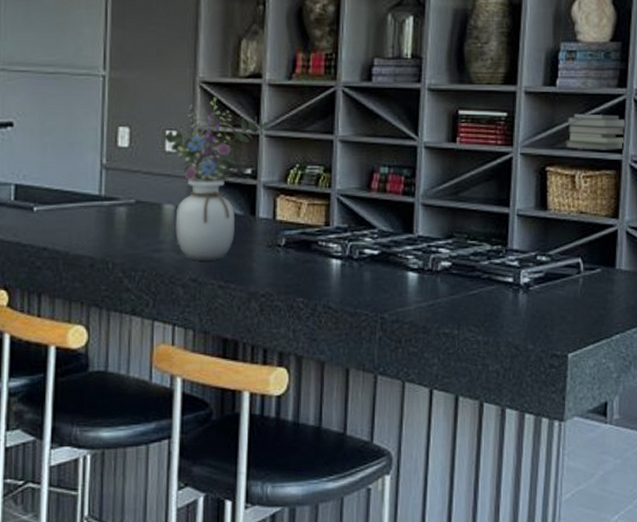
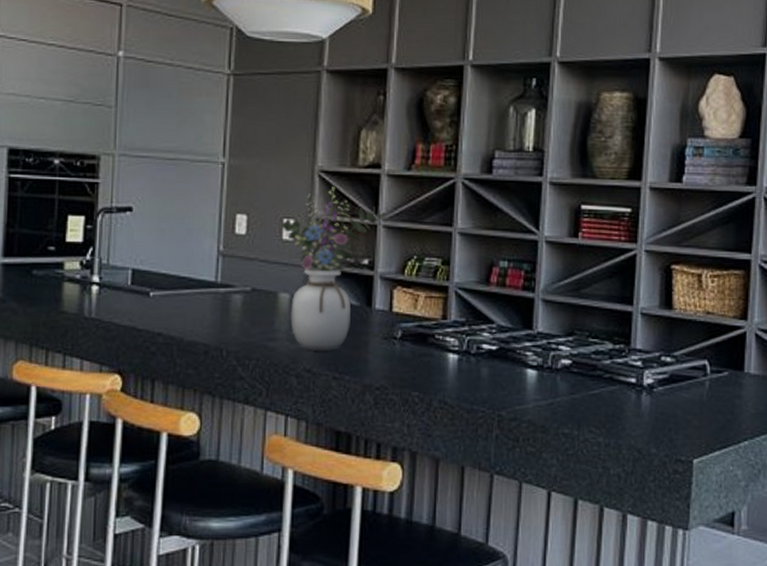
books: present [566,113,627,150] -> none [692,211,756,250]

